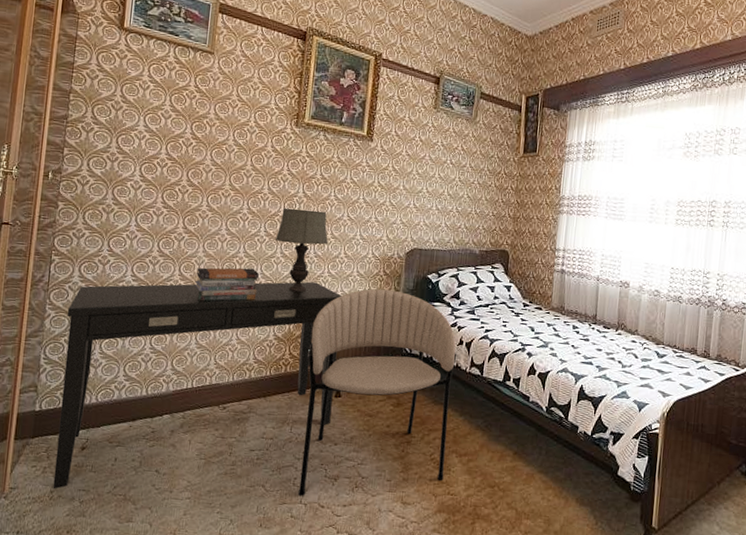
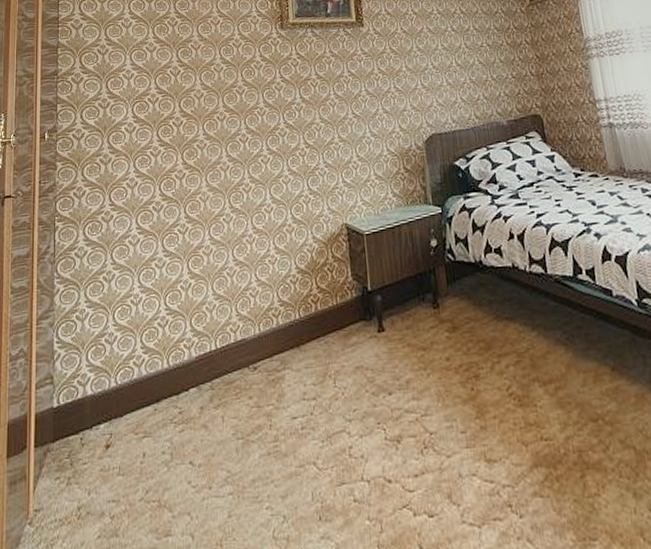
desk: present [52,281,342,489] -> none [76,196,379,505]
book stack: present [194,267,259,301] -> none [202,194,270,243]
table lamp: present [276,208,328,292] -> none [280,113,336,213]
chair: present [298,288,457,496] -> none [336,187,531,470]

